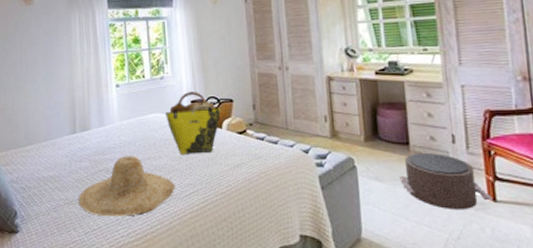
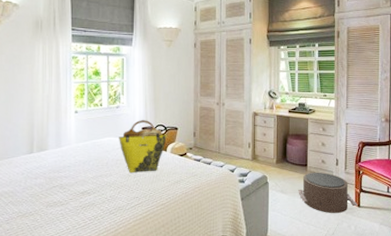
straw hat: present [78,156,176,217] -> none [31,174,123,227]

